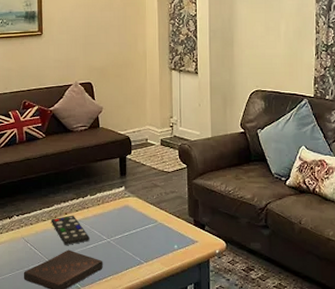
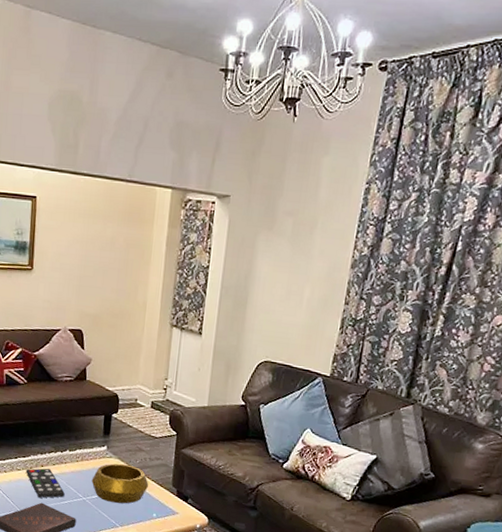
decorative bowl: none [113,201,167,240] -> present [91,463,148,504]

